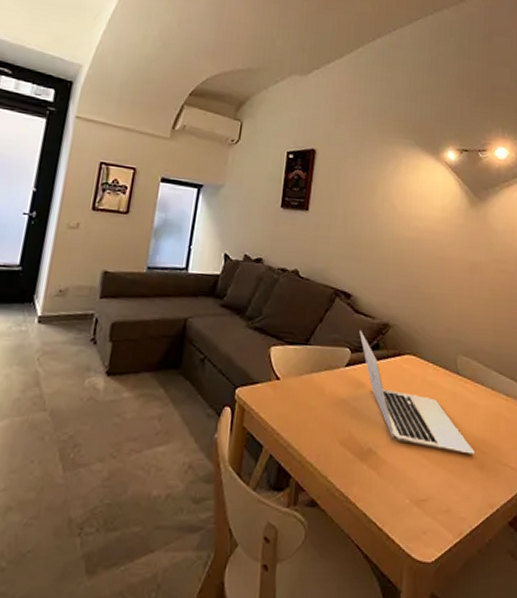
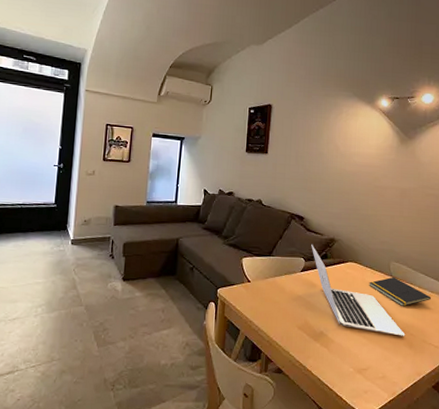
notepad: none [430,375,506,414] -> present [369,277,431,306]

